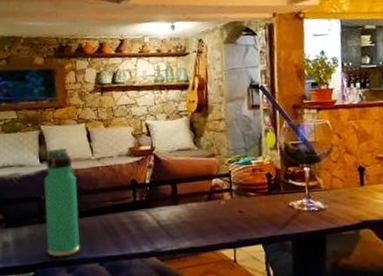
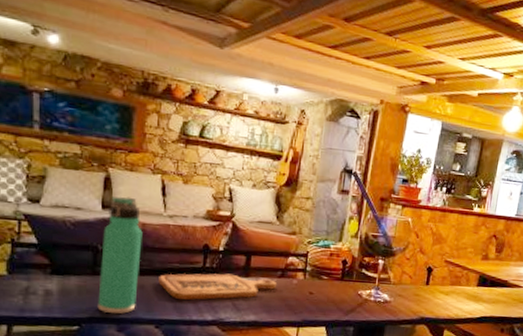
cutting board: none [96,204,205,236] -> present [158,273,276,301]

